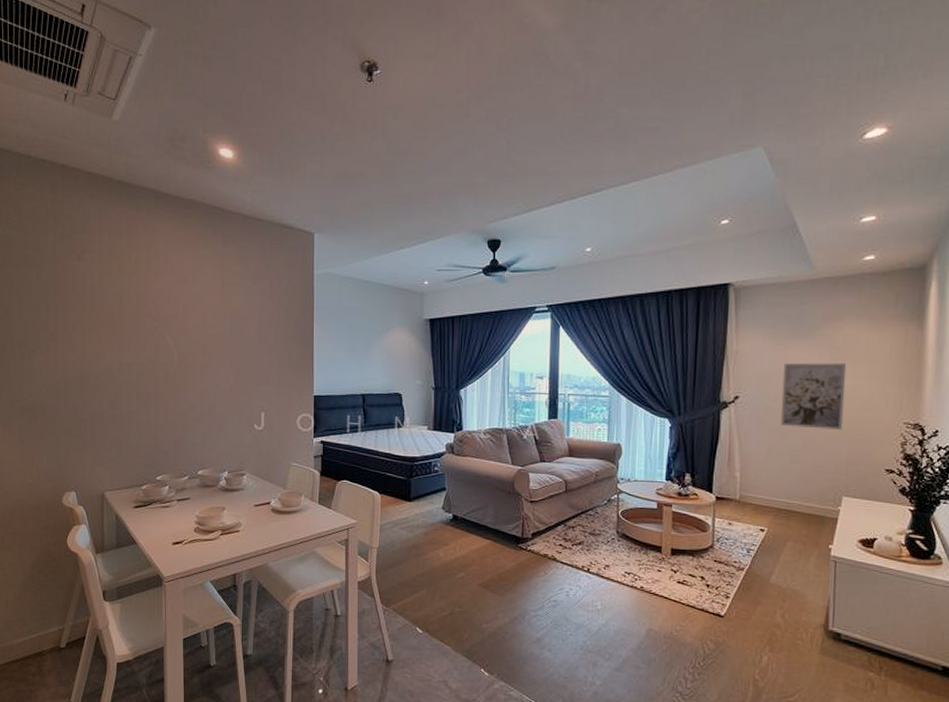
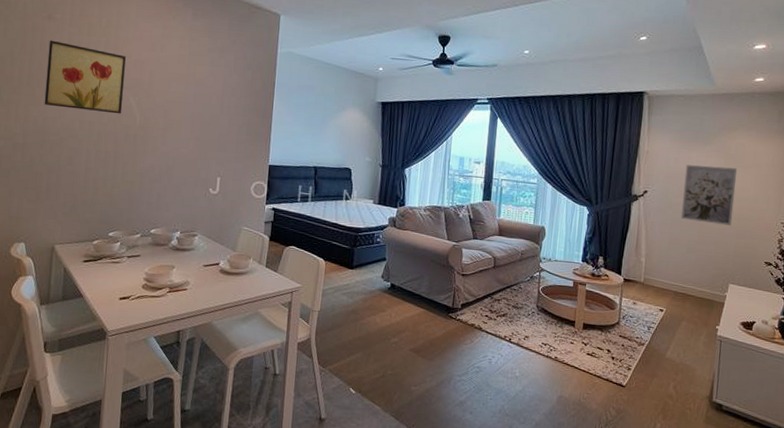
wall art: none [81,281,159,353] -> present [44,40,126,114]

